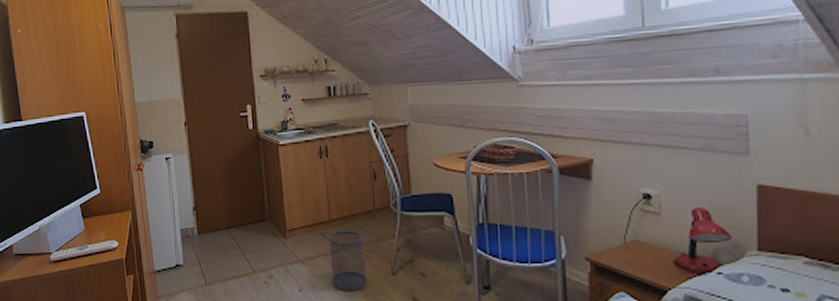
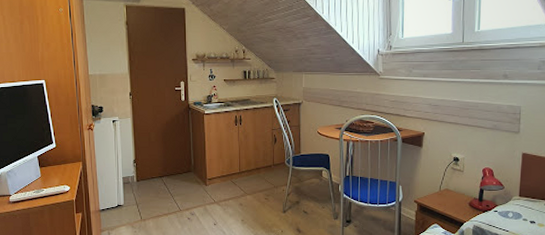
wastebasket: present [328,230,367,292] -> none [238,180,265,225]

